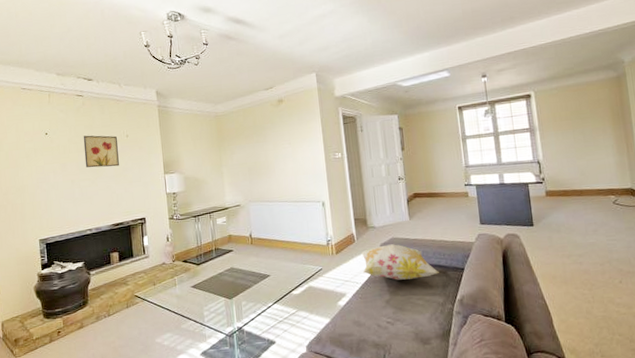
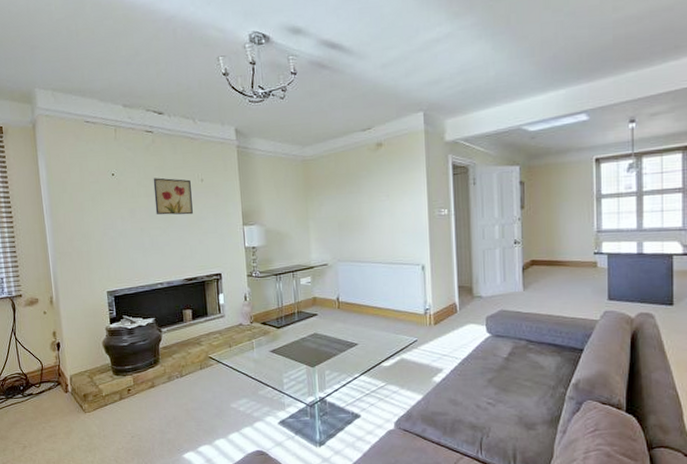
decorative pillow: present [361,244,439,280] -> none [463,317,553,358]

